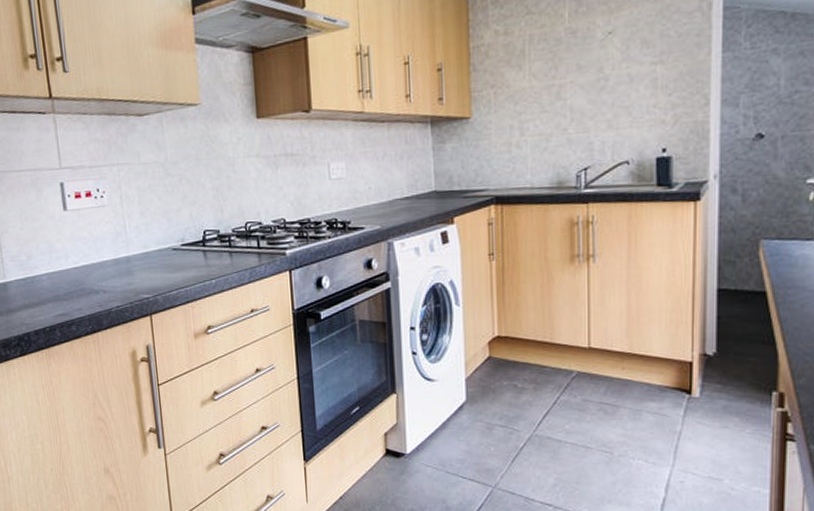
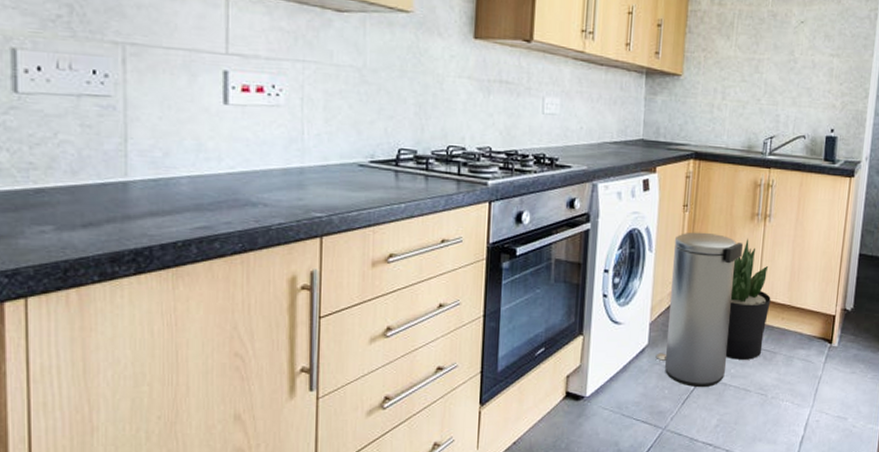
pedal bin: none [476,280,564,444] -> present [655,232,743,387]
planter: none [554,282,605,415] -> present [725,238,771,360]

